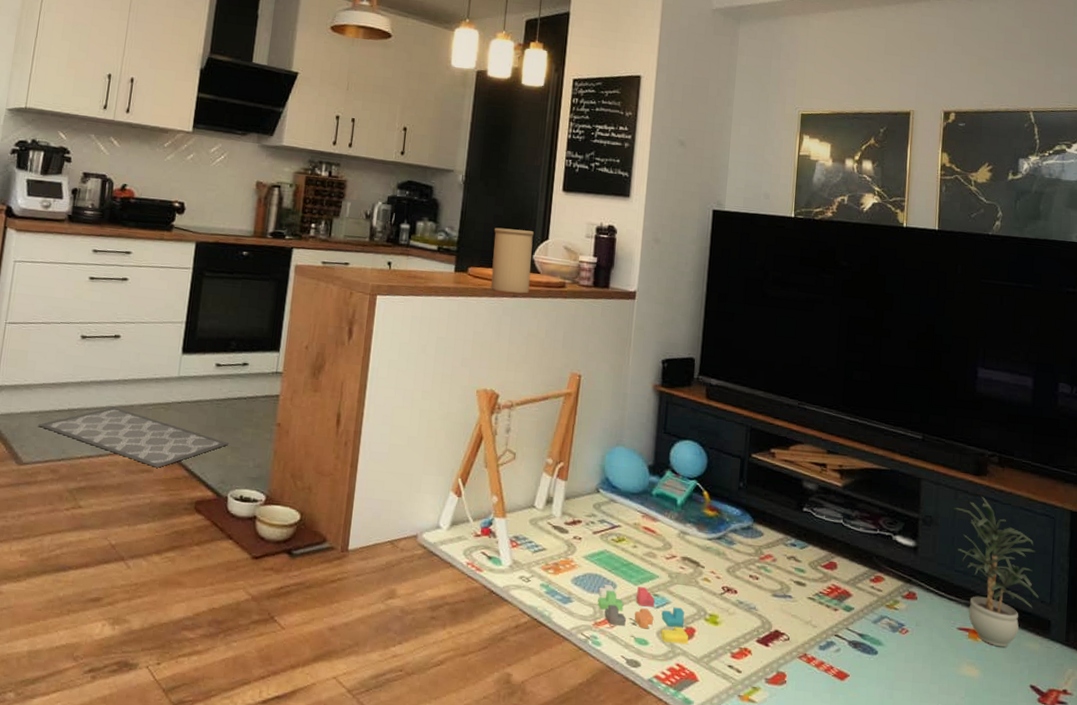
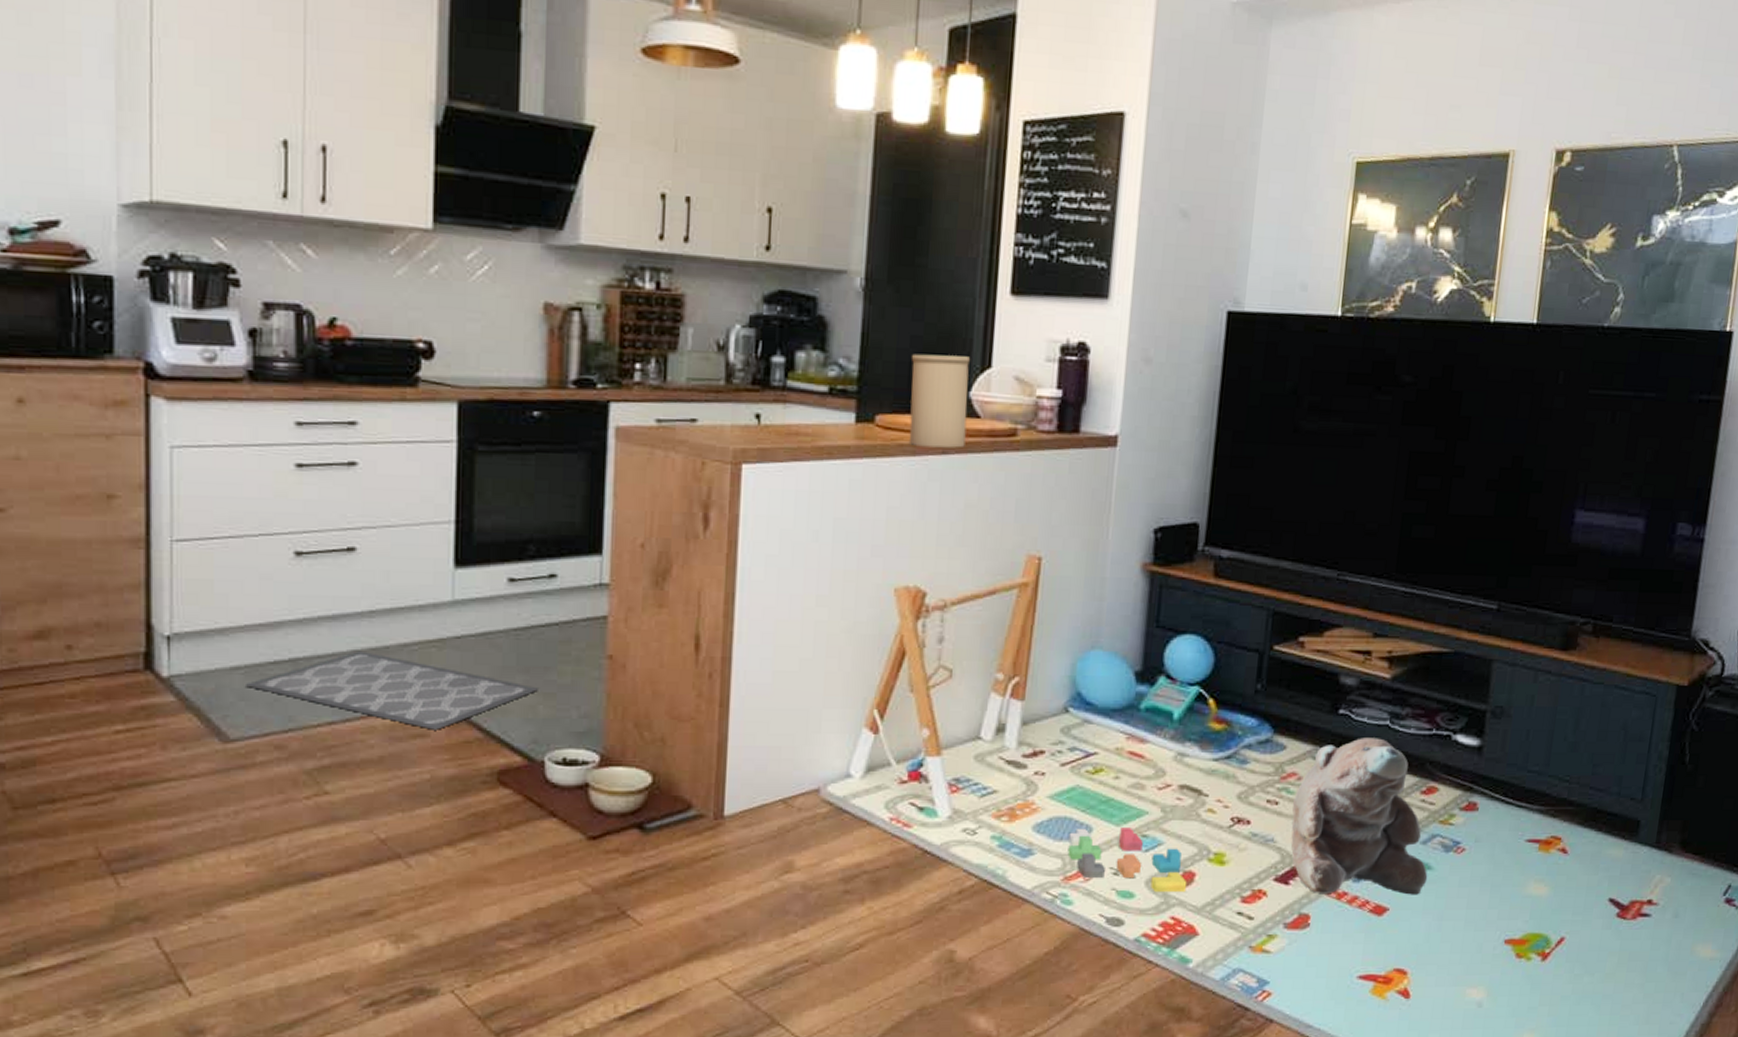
stuffed animal: none [769,532,880,666] -> present [1291,738,1428,895]
potted plant: present [954,497,1039,647] -> none [1532,677,1630,858]

